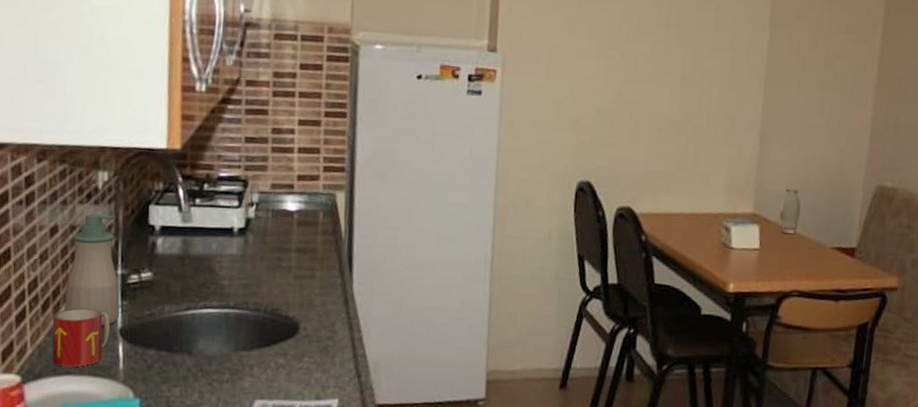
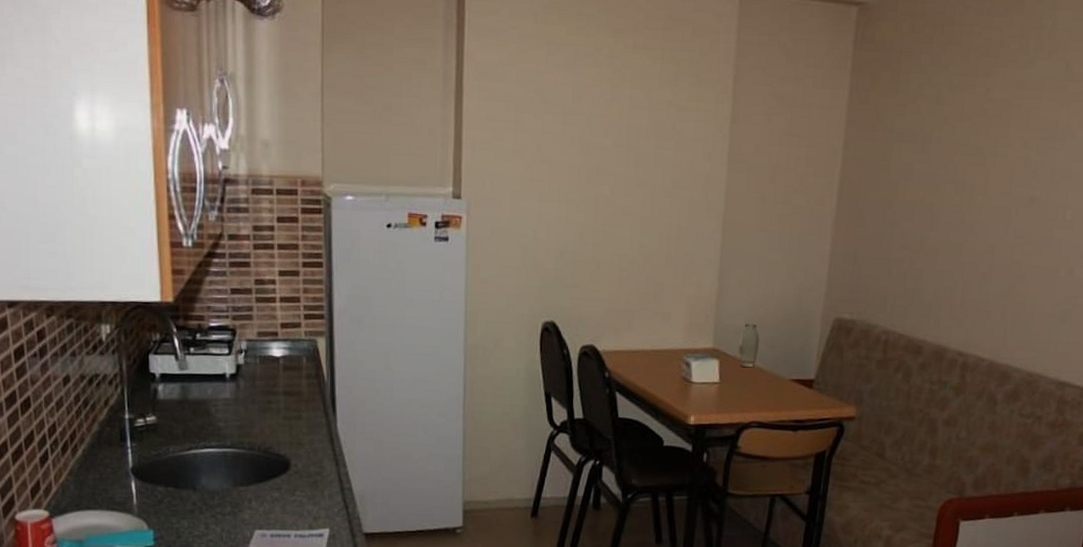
mug: present [52,308,110,367] -> none [72,450,123,503]
soap bottle: present [65,213,120,326] -> none [81,363,129,465]

